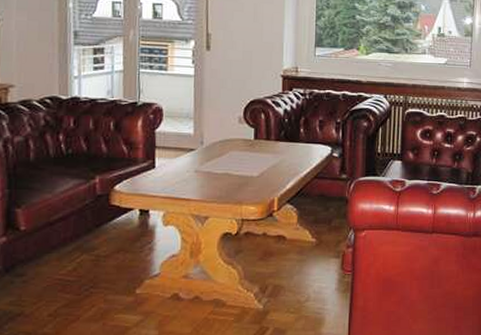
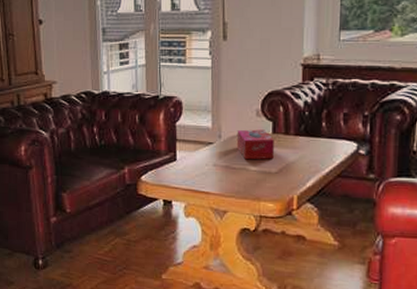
tissue box: none [219,135,256,165] -> present [236,129,274,160]

